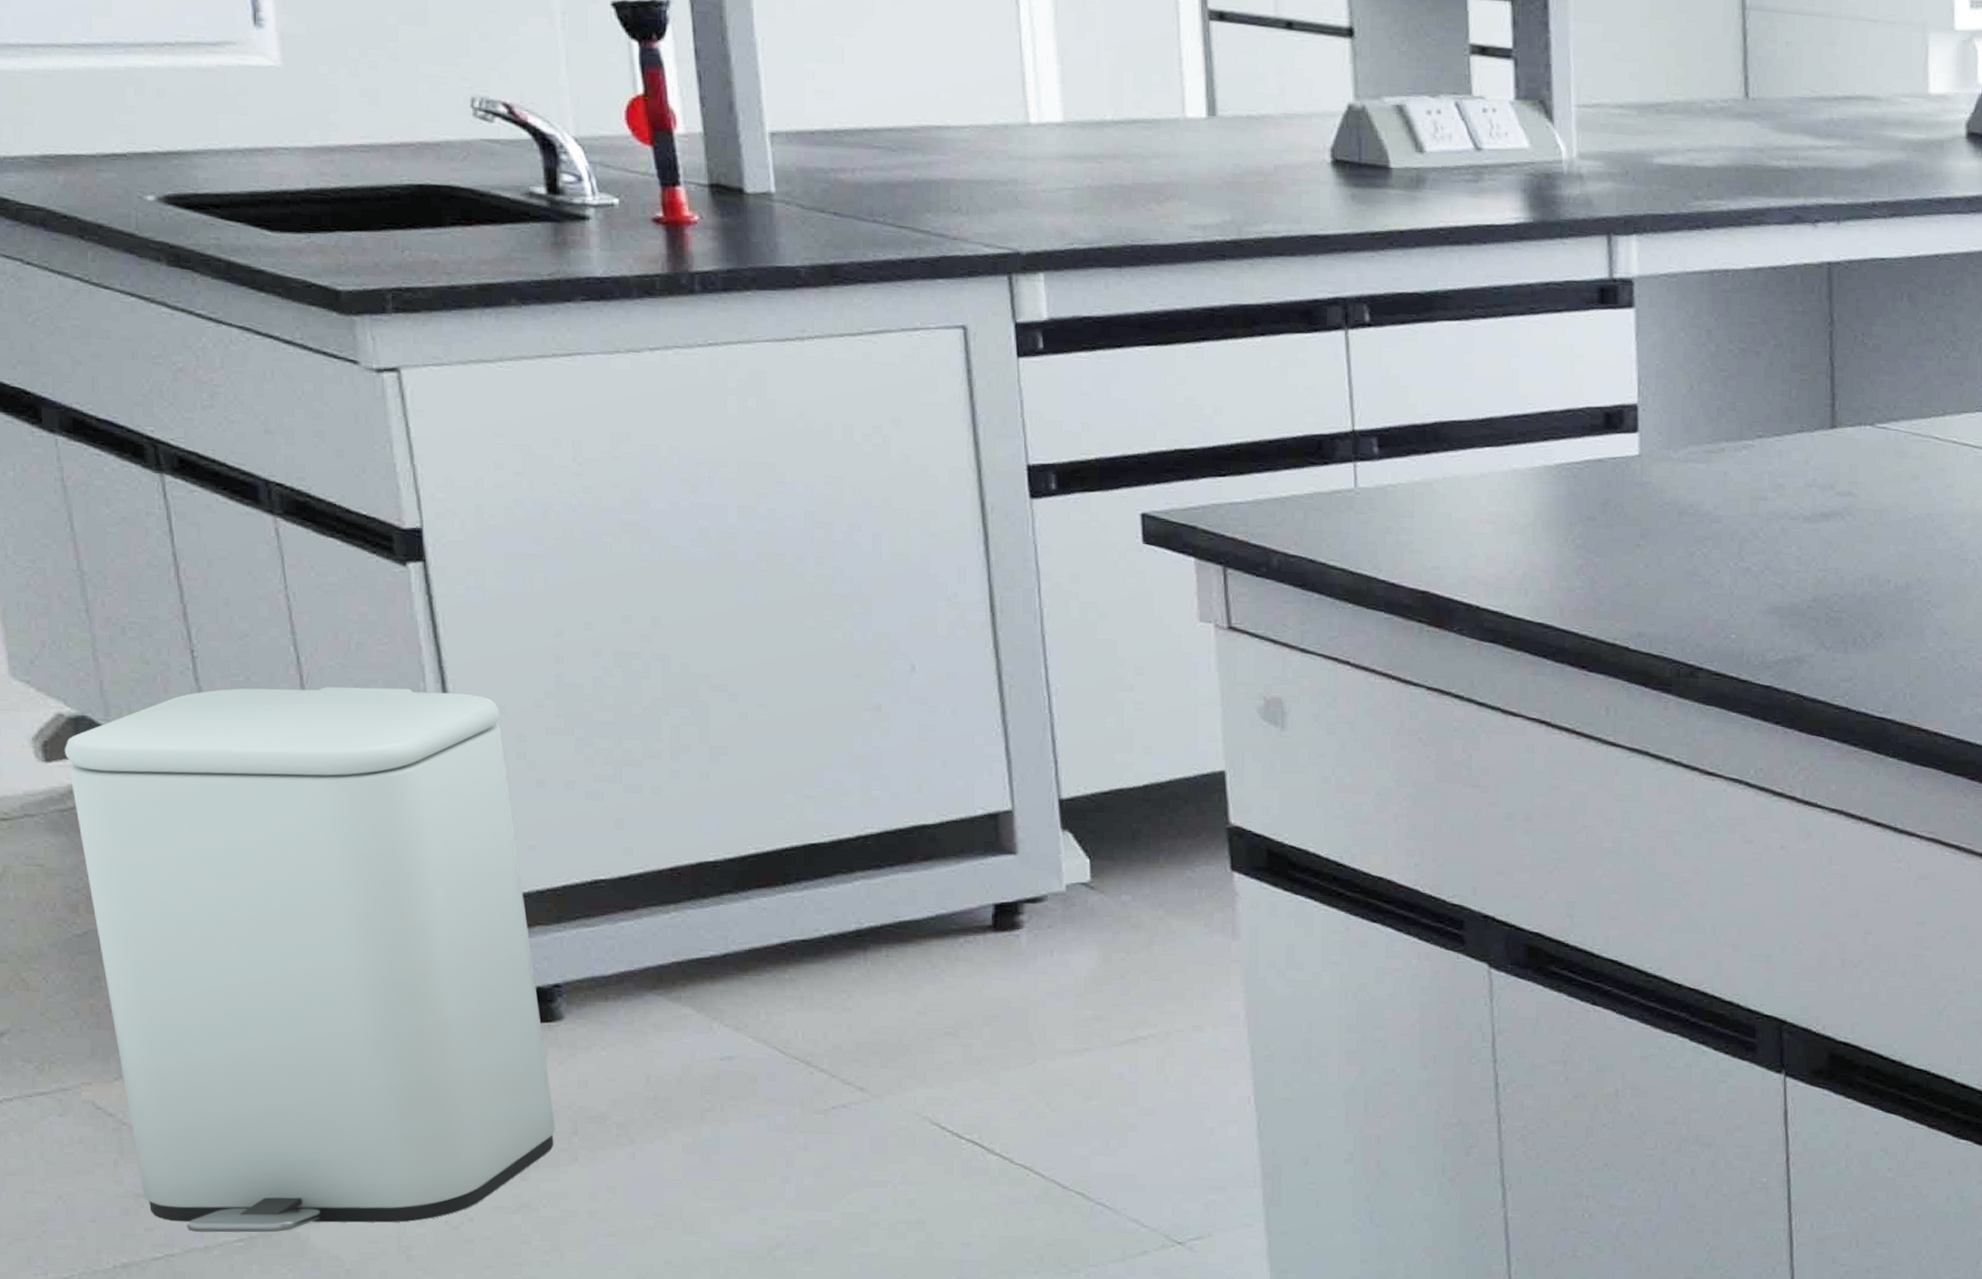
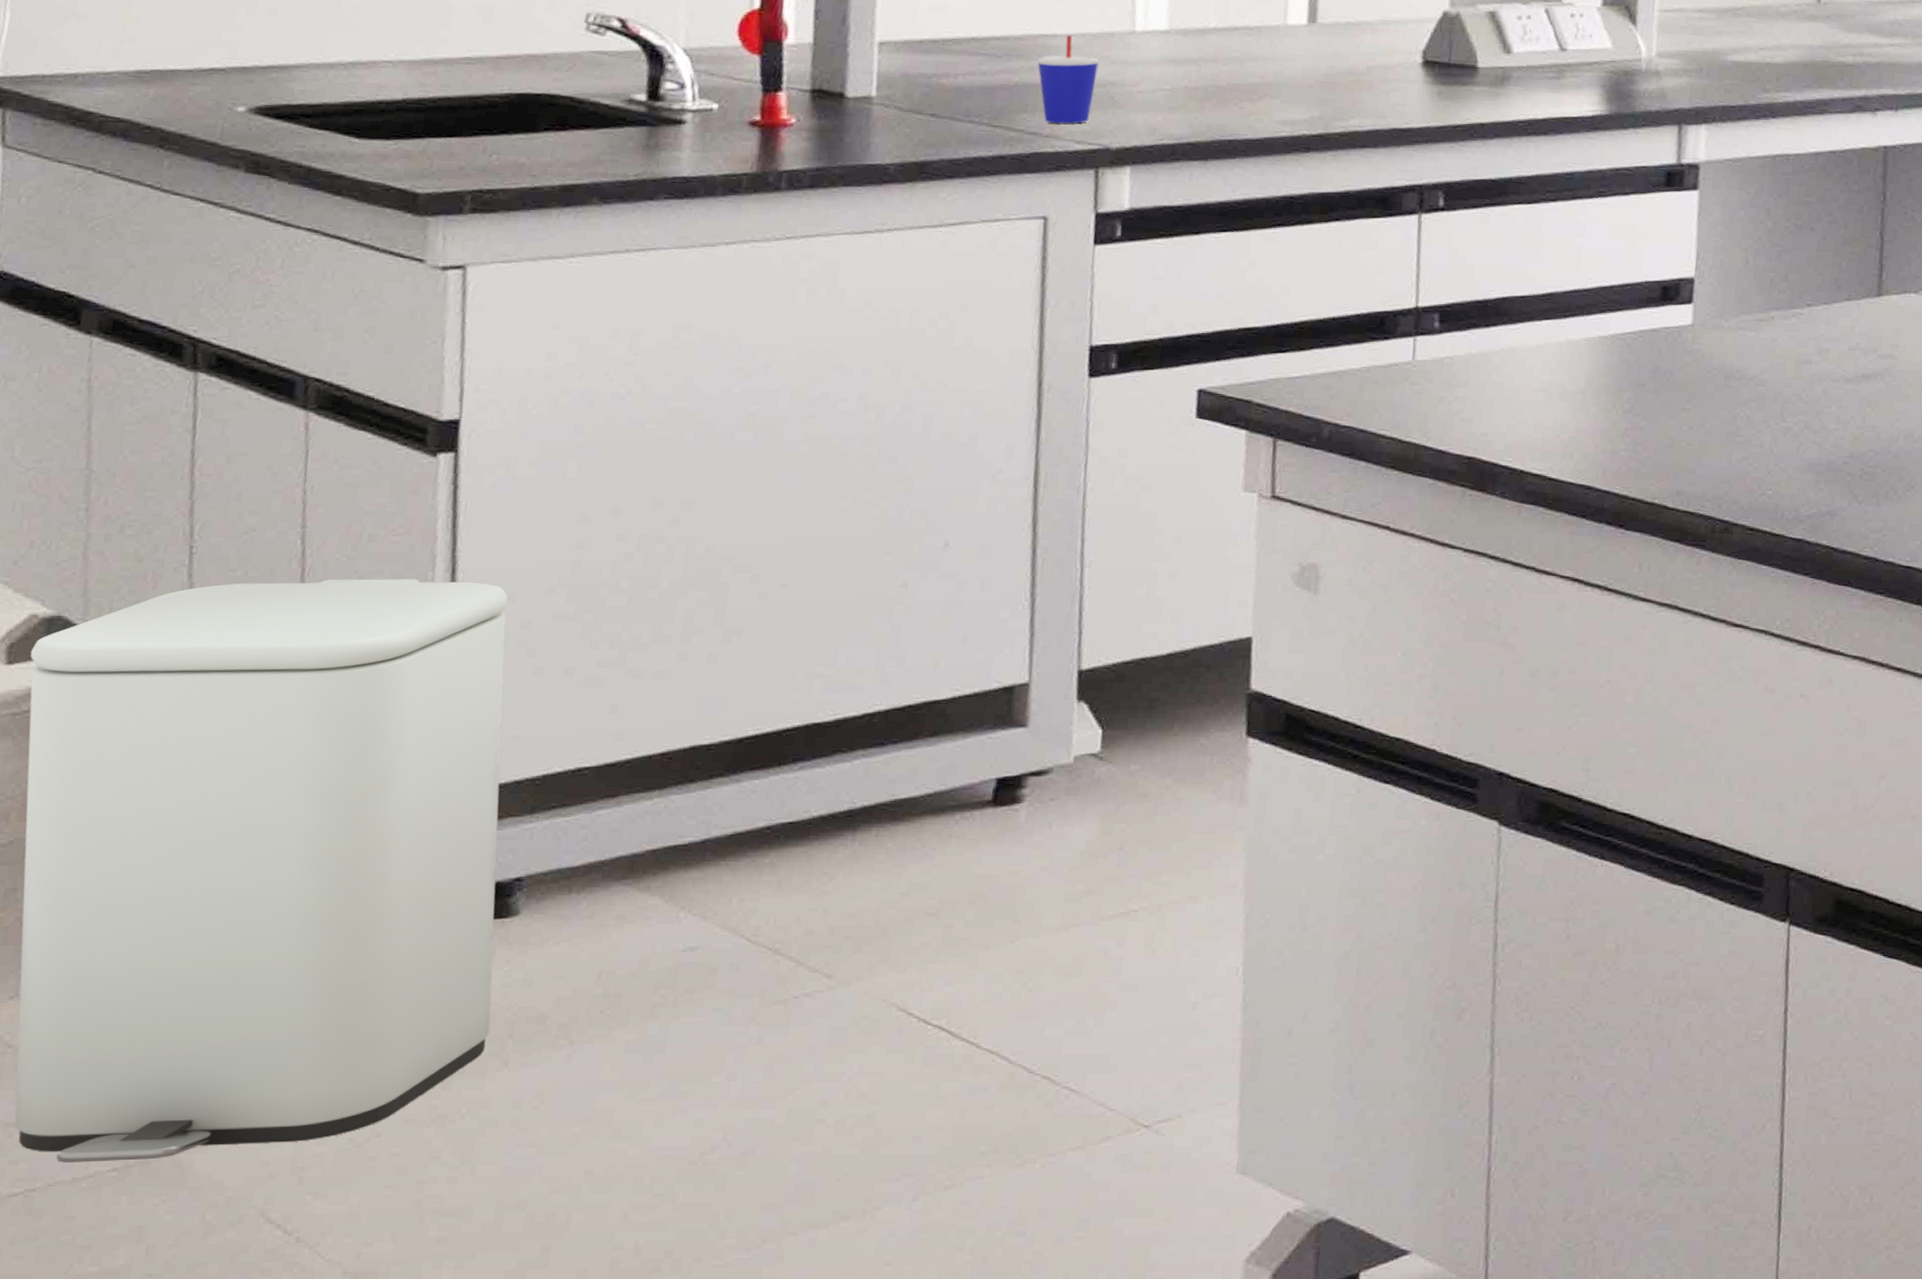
beverage cup: none [934,126,997,225] -> present [1037,35,1099,124]

